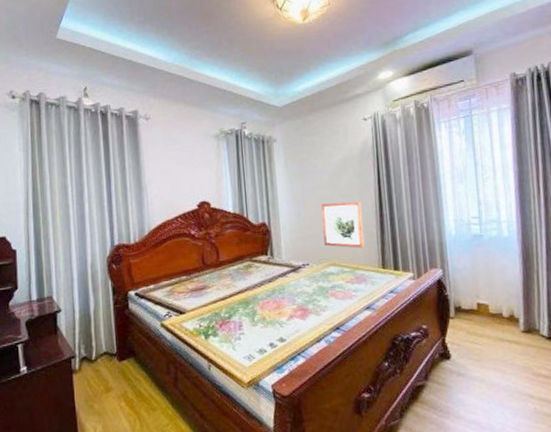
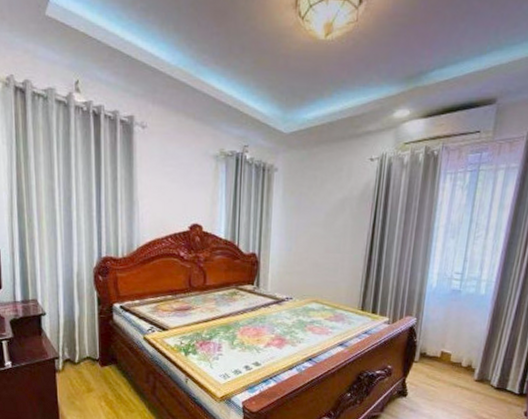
wall art: present [321,201,365,249] -> none [310,241,353,289]

